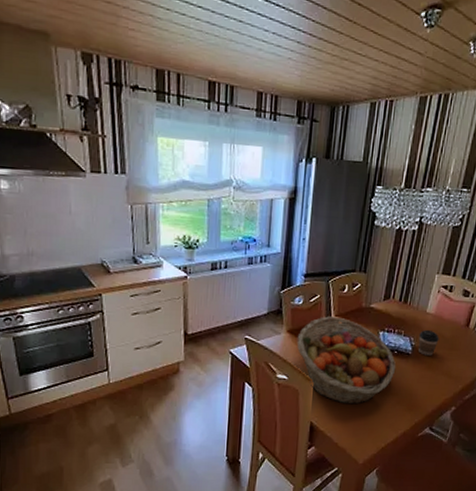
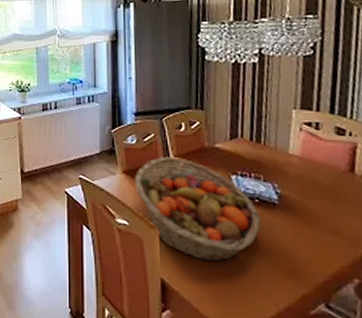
coffee cup: present [417,329,439,356] -> none [284,174,314,208]

